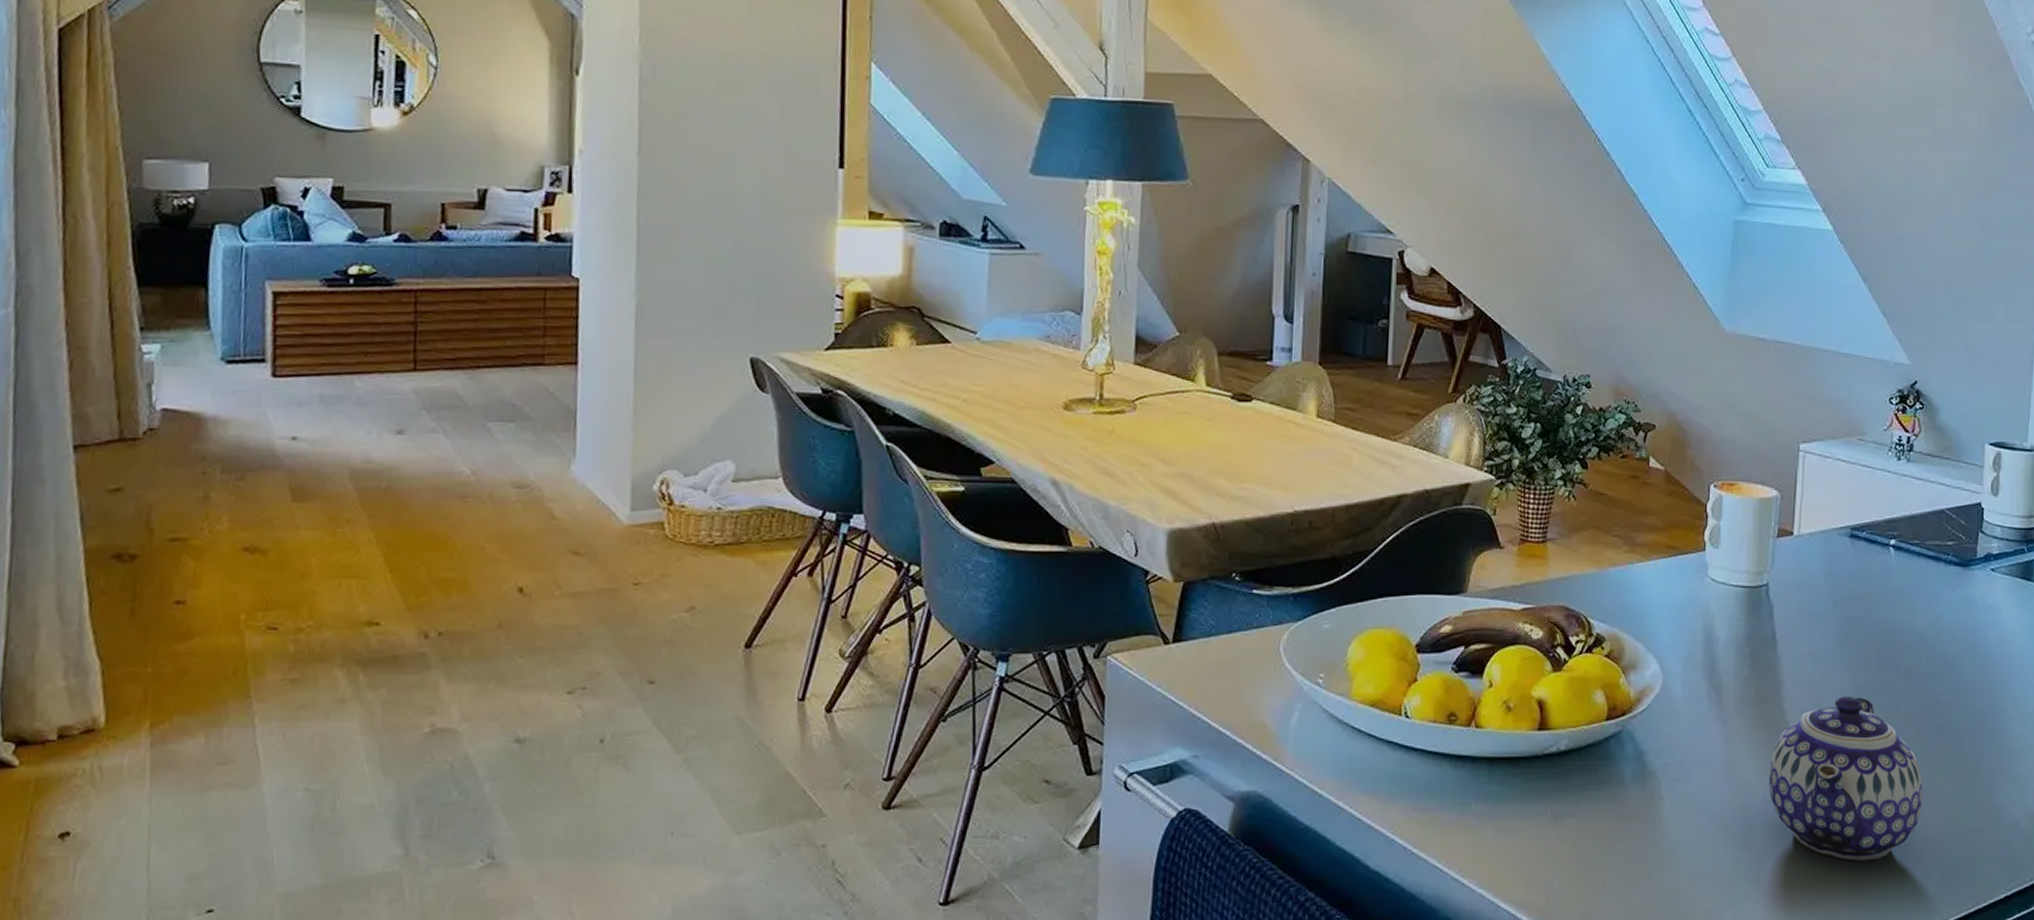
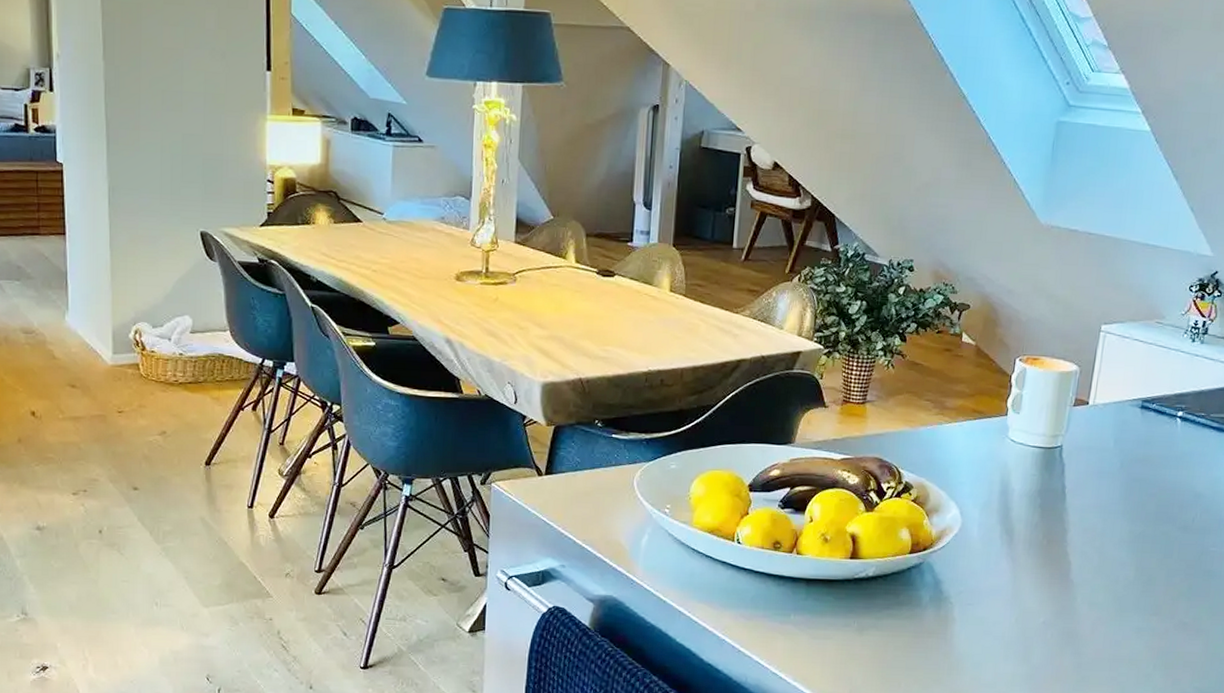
teapot: present [1768,696,1923,861] -> none [1048,543,1187,679]

